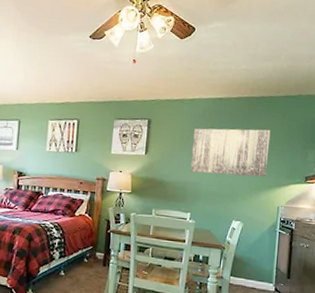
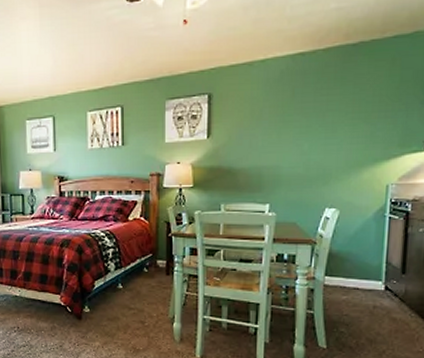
wall art: present [190,128,271,177] -> none [266,86,375,154]

